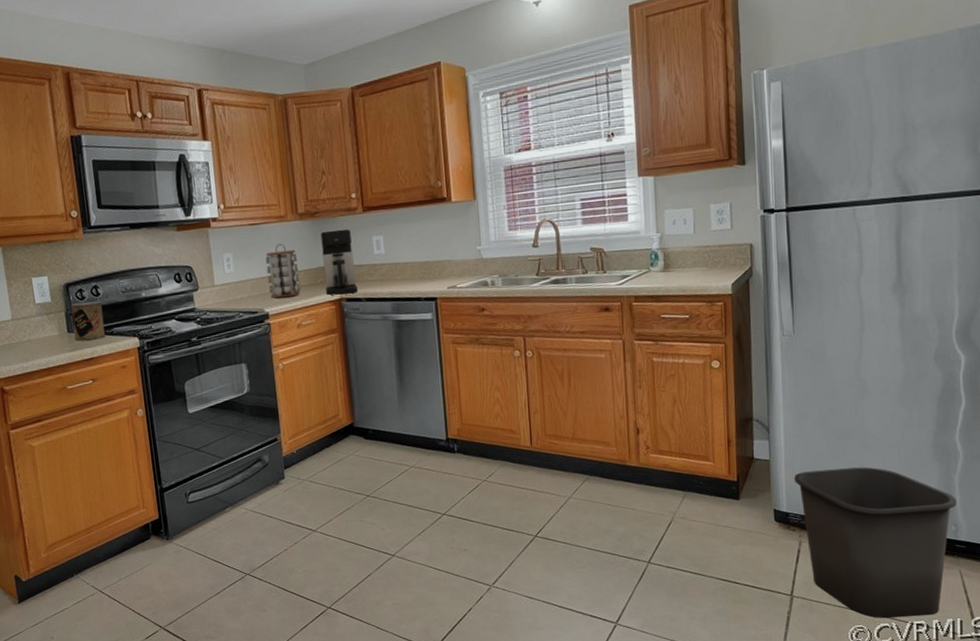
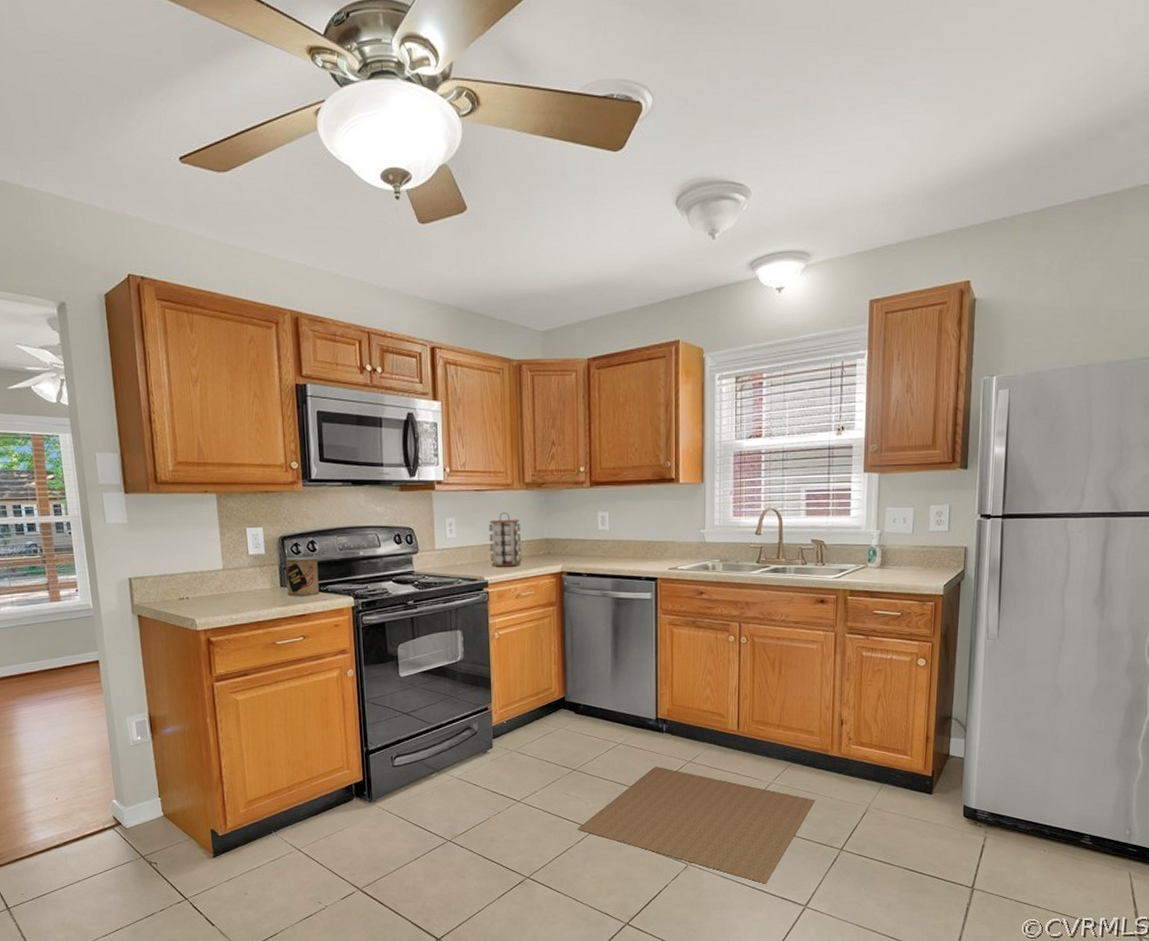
coffee maker: present [320,229,357,296] -> none [546,502,579,568]
doormat: none [375,488,617,602] -> present [577,767,815,884]
waste bin: present [793,467,957,618] -> none [985,769,1133,913]

